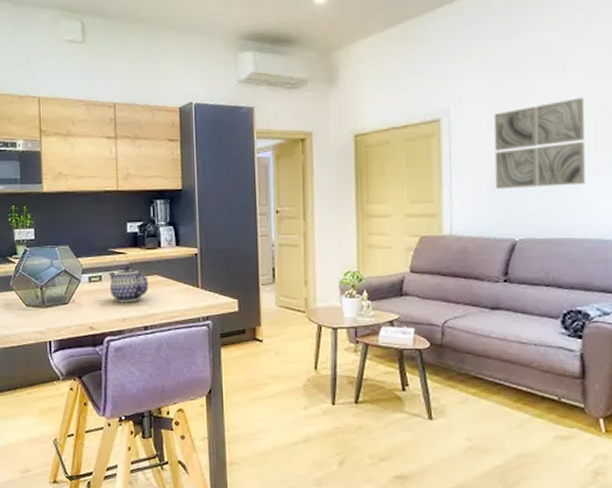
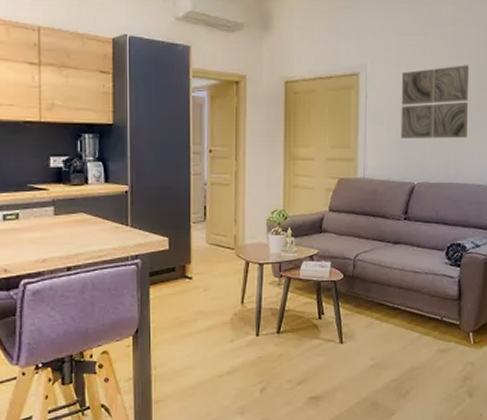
teapot: present [109,266,149,303] -> none [27,203,74,243]

